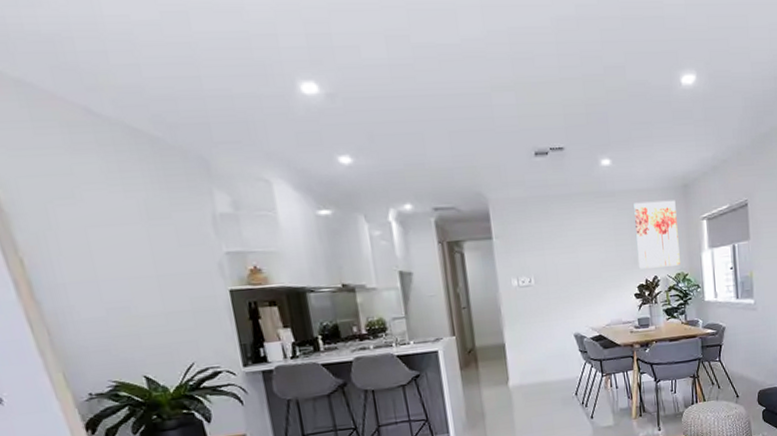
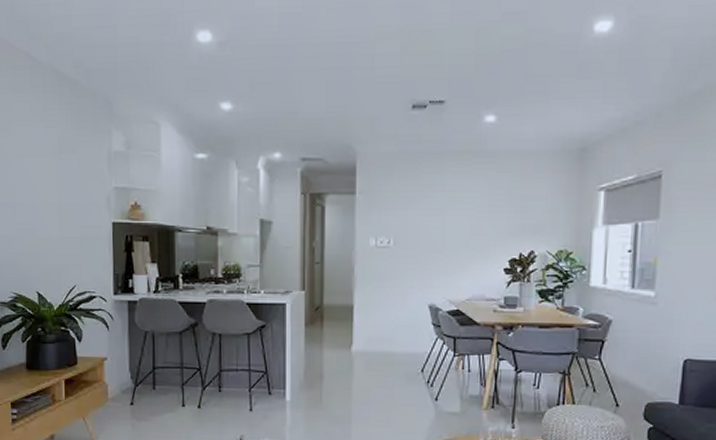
wall art: present [634,200,680,269] -> none [513,165,568,241]

